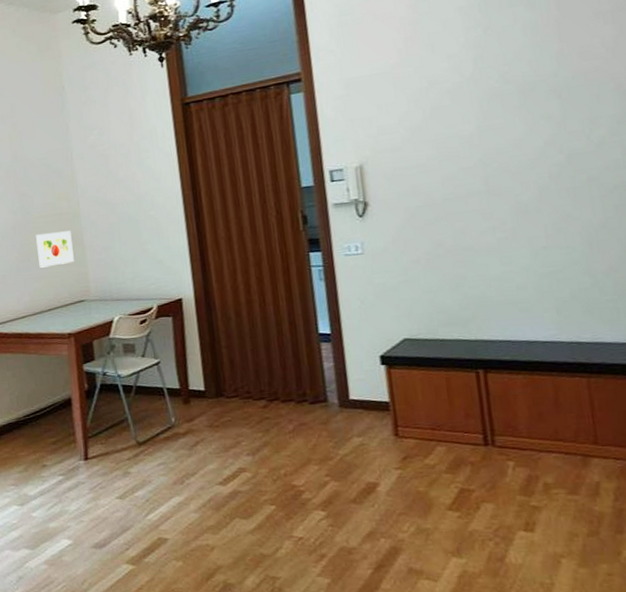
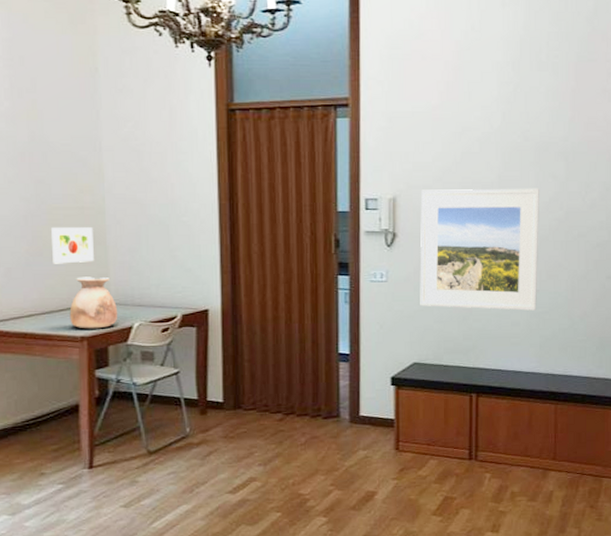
vase: none [56,276,100,326] -> present [69,276,118,329]
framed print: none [390,133,547,277] -> present [420,188,539,311]

